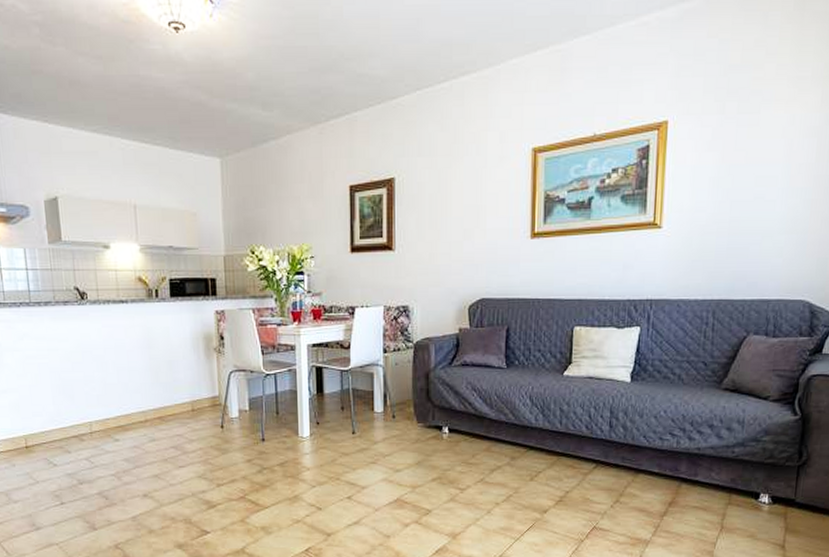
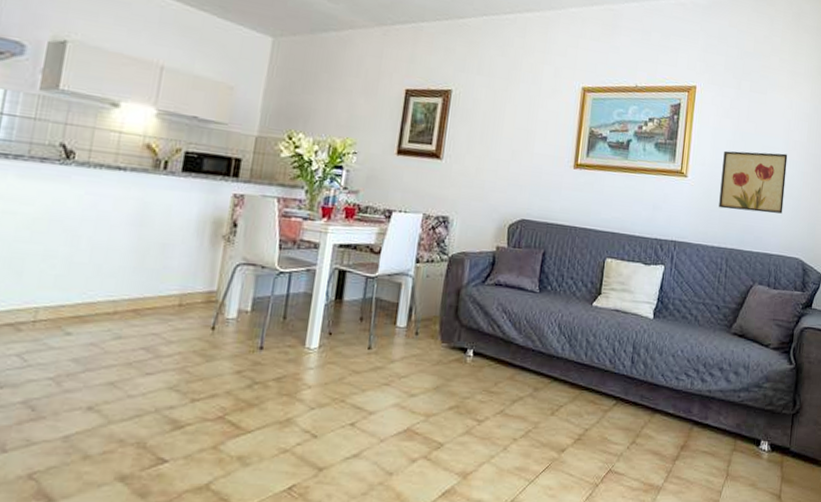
wall art: none [702,181,790,257] -> present [719,150,788,214]

